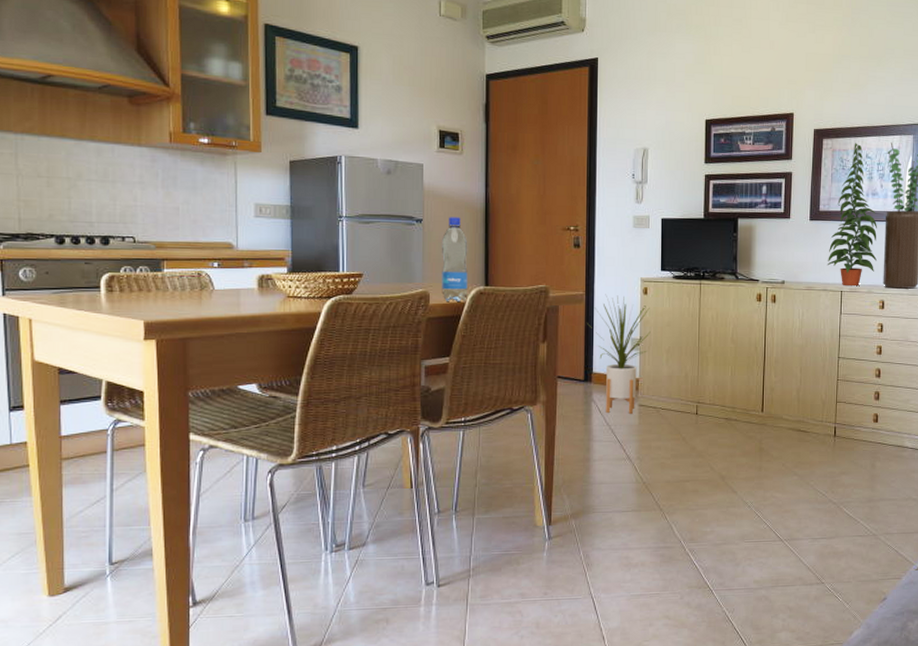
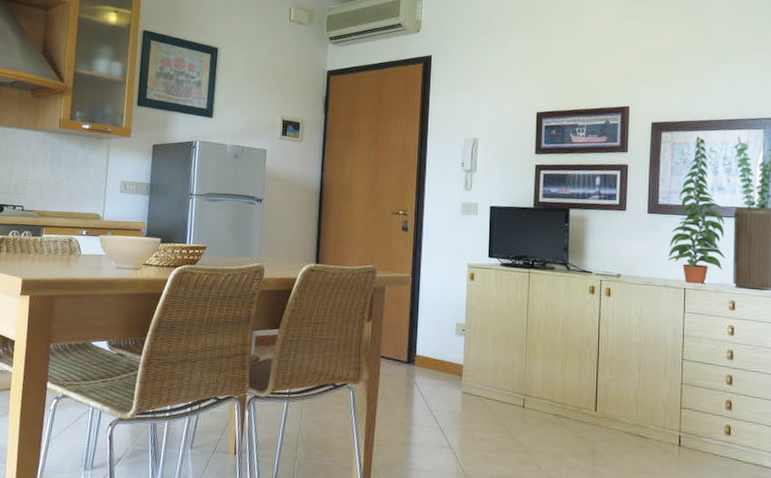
bowl: none [233,265,310,304] -> present [98,234,162,270]
bottle: present [442,217,468,303] -> none [275,198,302,278]
house plant: present [587,294,651,414] -> none [412,277,476,401]

